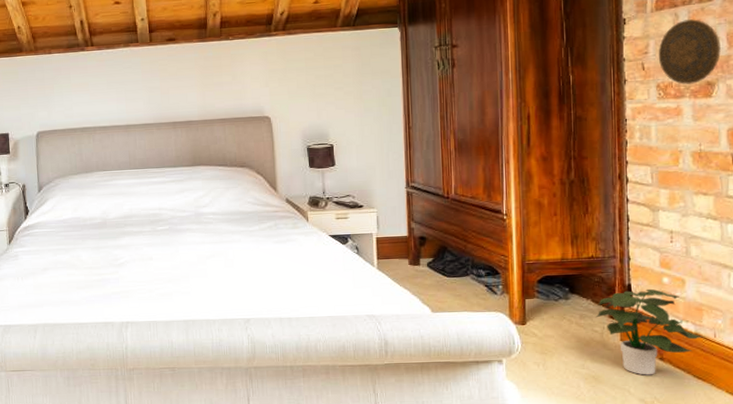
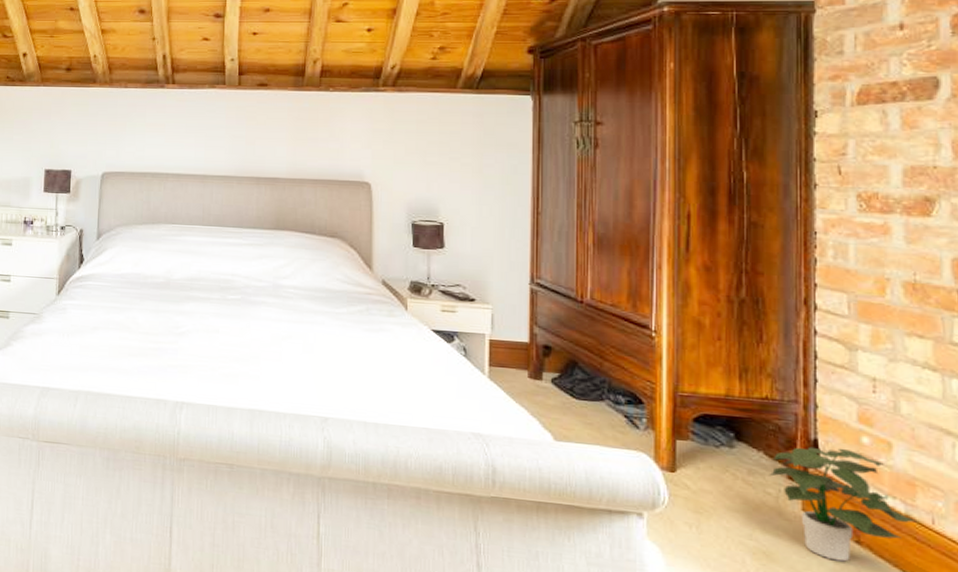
decorative plate: present [658,18,721,85] -> none [859,118,943,198]

